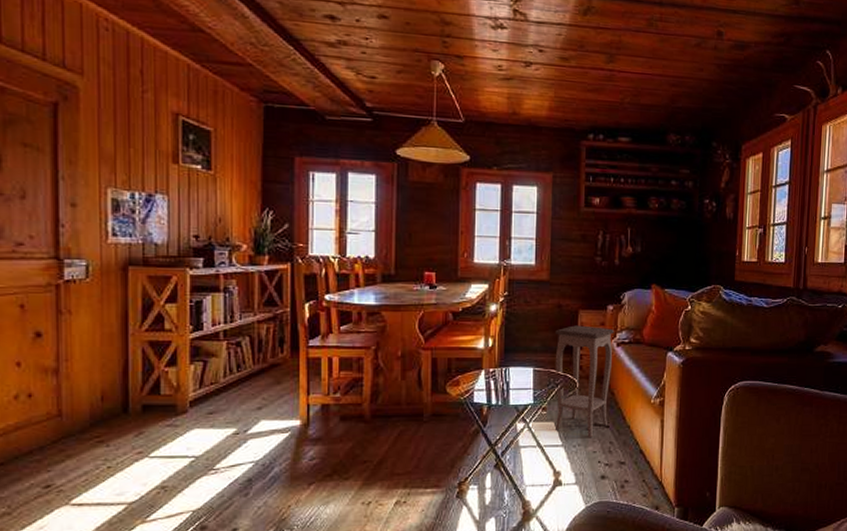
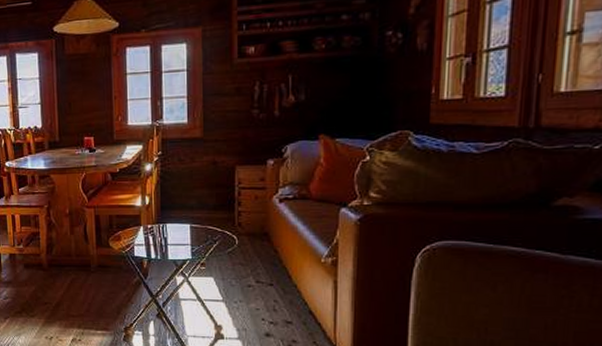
accent table: present [555,325,615,438] -> none [211,181,277,295]

